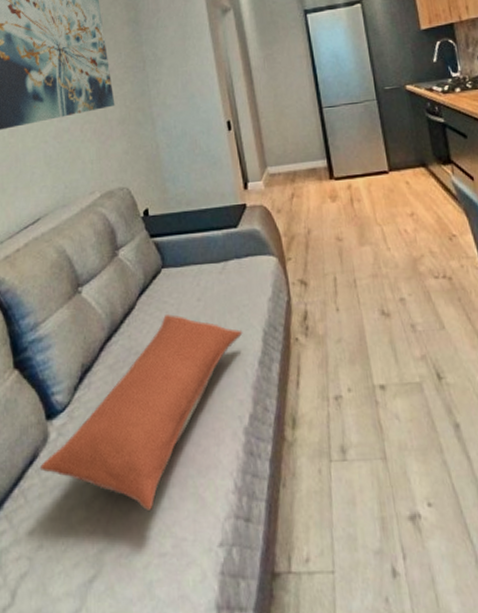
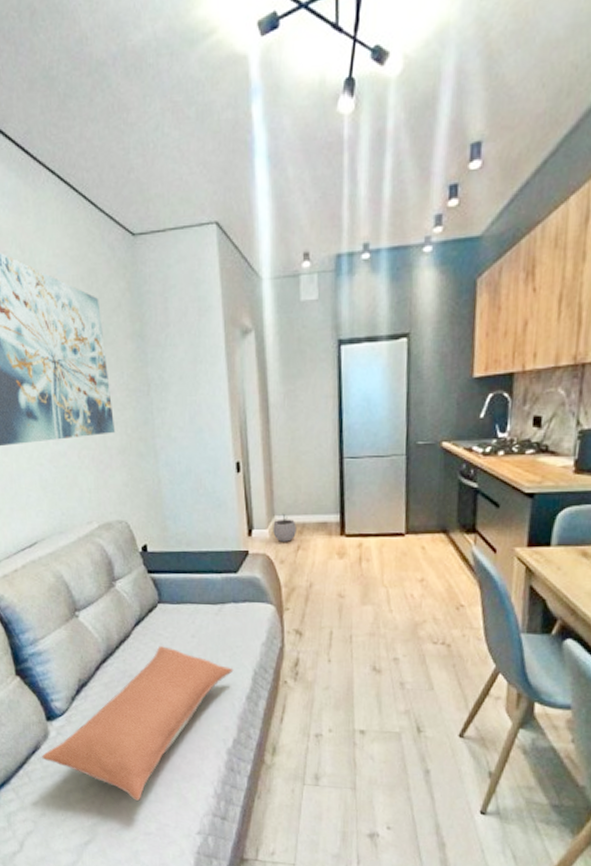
plant pot: none [266,164,289,192] -> present [273,513,296,542]

